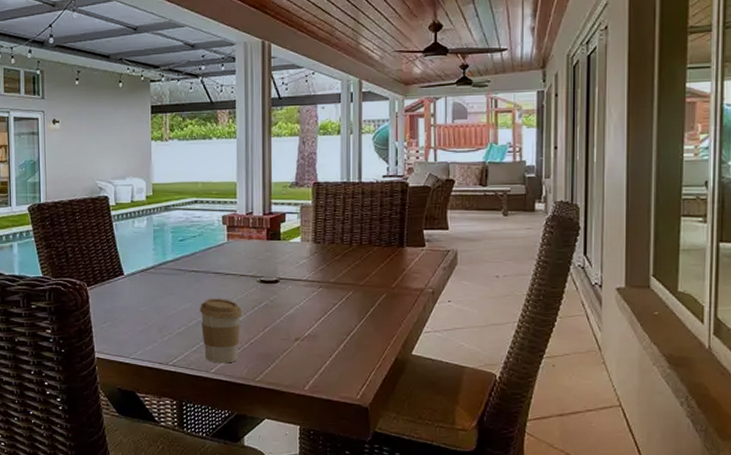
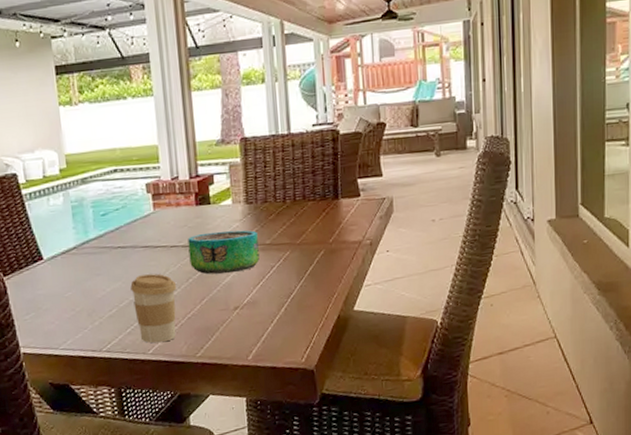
decorative bowl: none [256,266,323,306] -> present [187,230,260,275]

